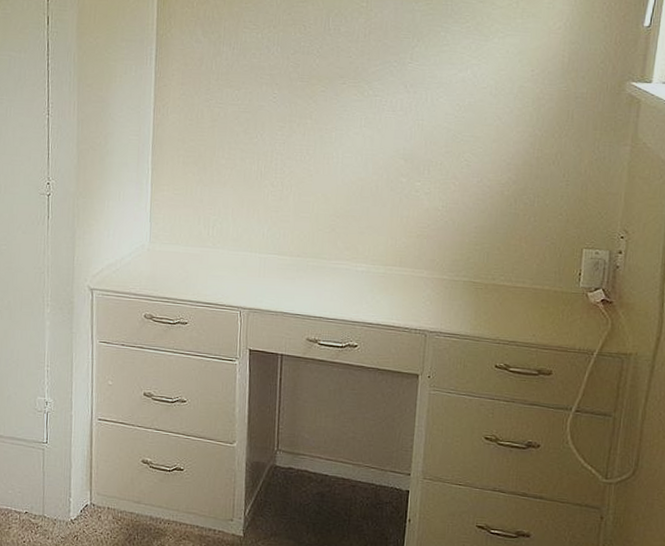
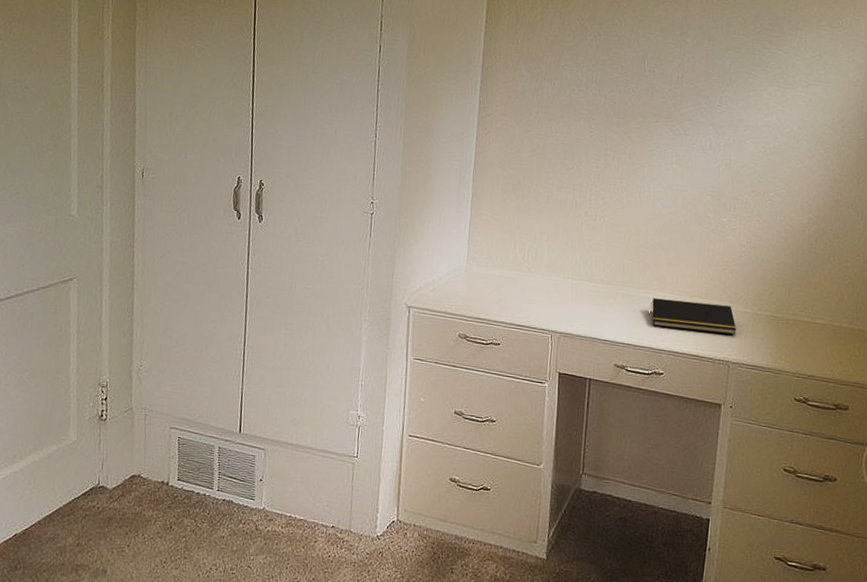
notepad: none [342,268,433,303] -> present [650,298,736,335]

